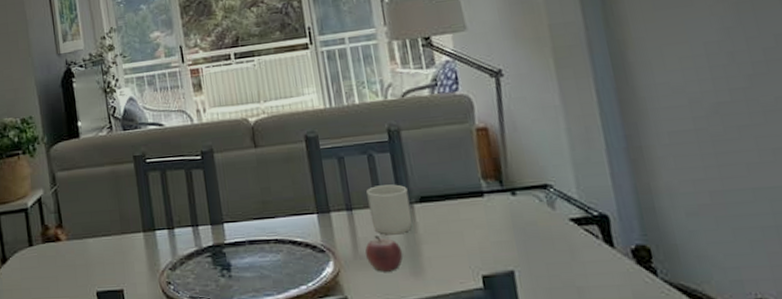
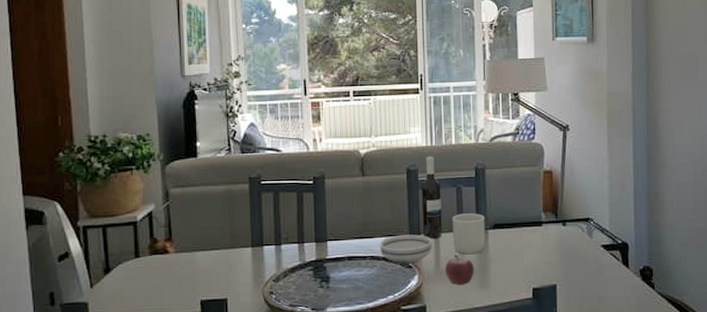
bowl: none [282,212,347,249] -> present [379,234,432,265]
wine bottle: none [324,119,357,217] -> present [421,156,442,238]

